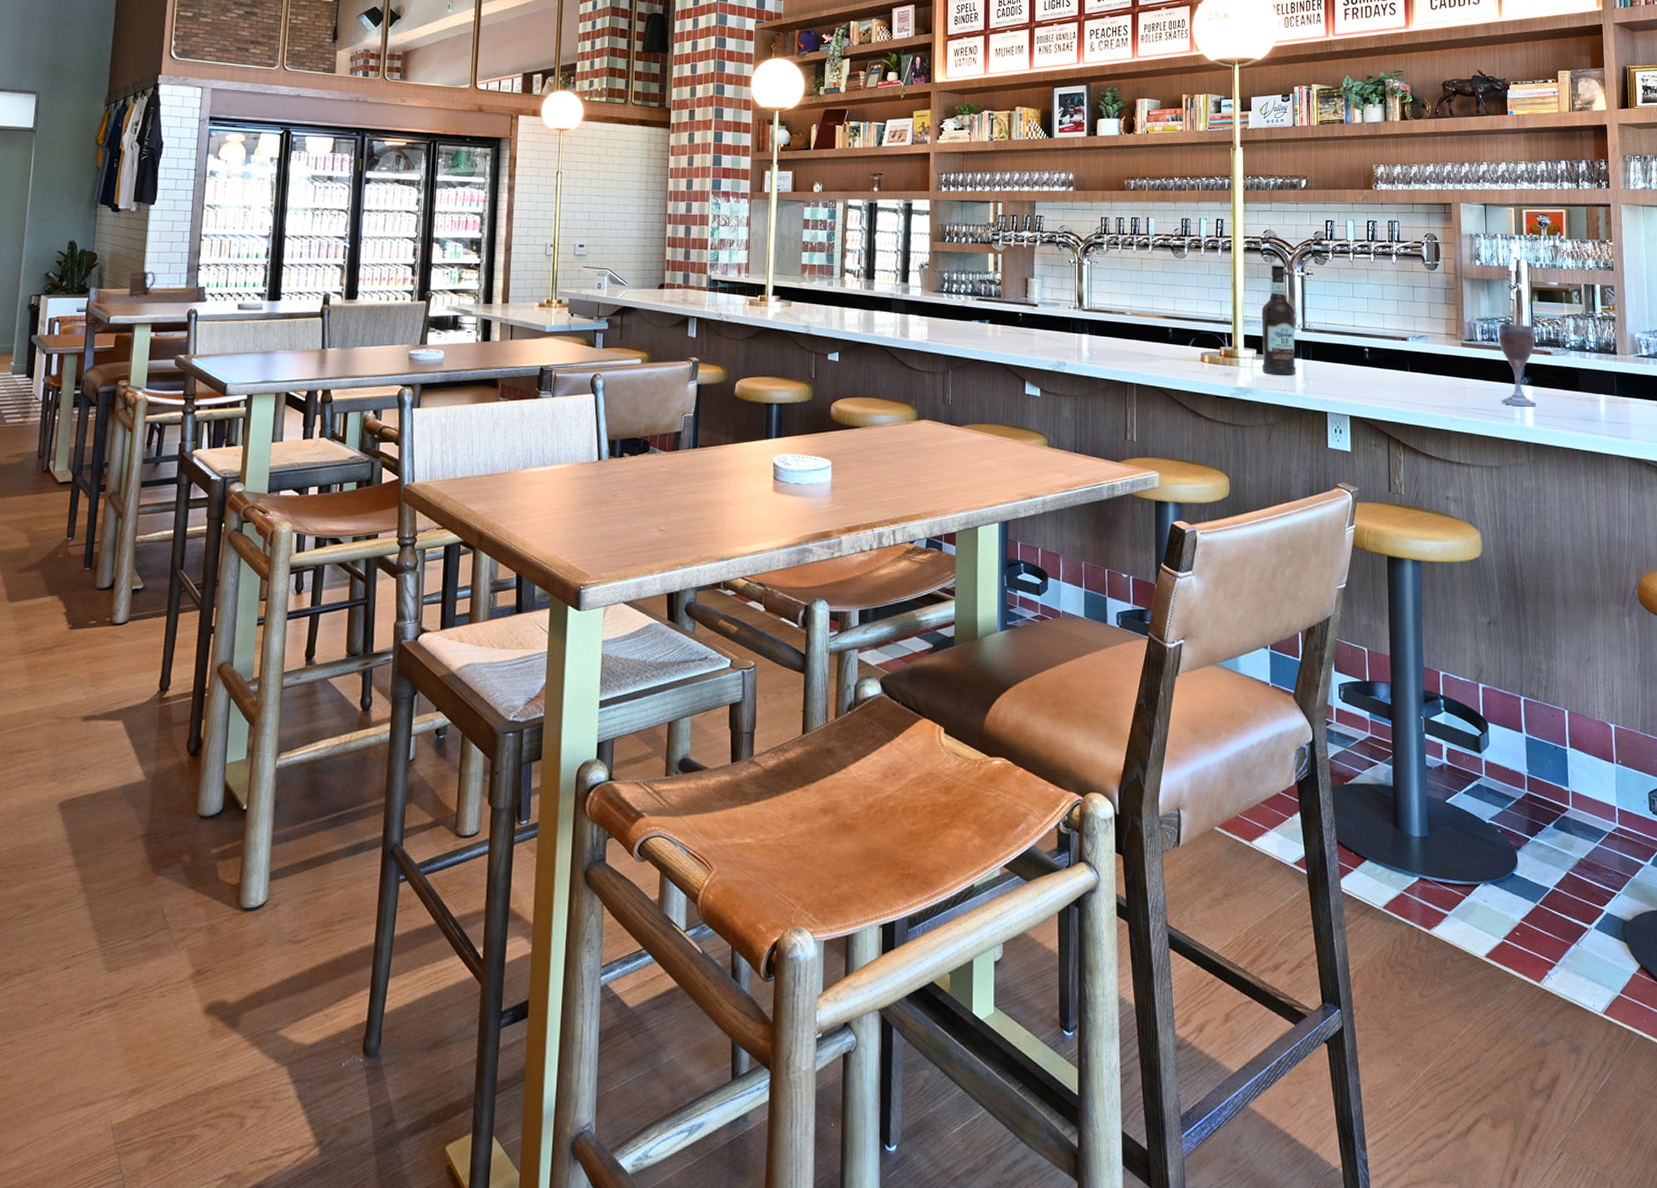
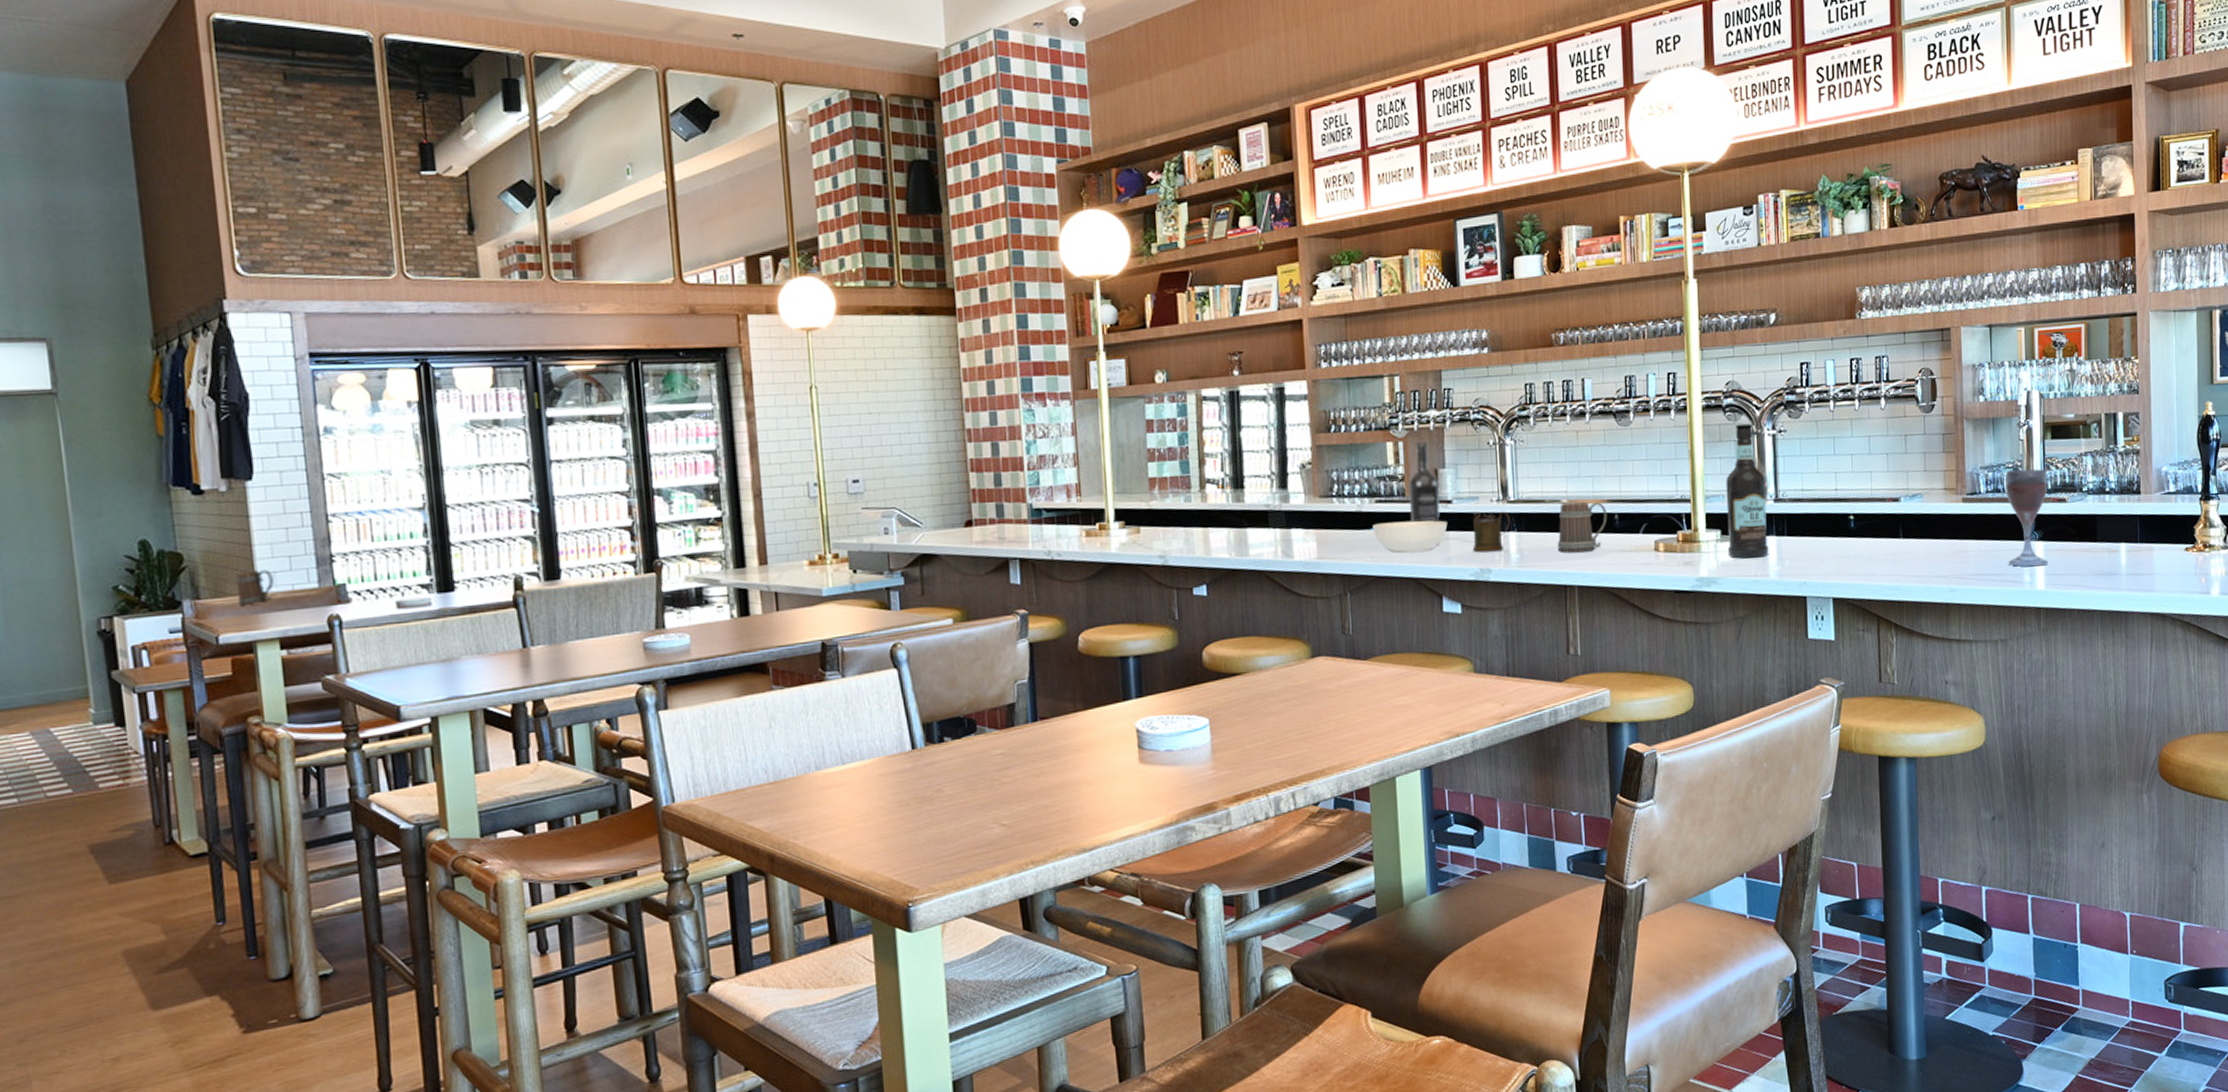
bowl: none [973,317,1033,344] -> present [1372,520,1448,554]
wine bottle: none [1003,256,1029,340] -> present [1408,442,1440,547]
beer mug: none [1052,315,1084,350] -> present [1472,511,1511,554]
beer mug: none [1121,315,1163,358] -> present [1557,501,1608,554]

